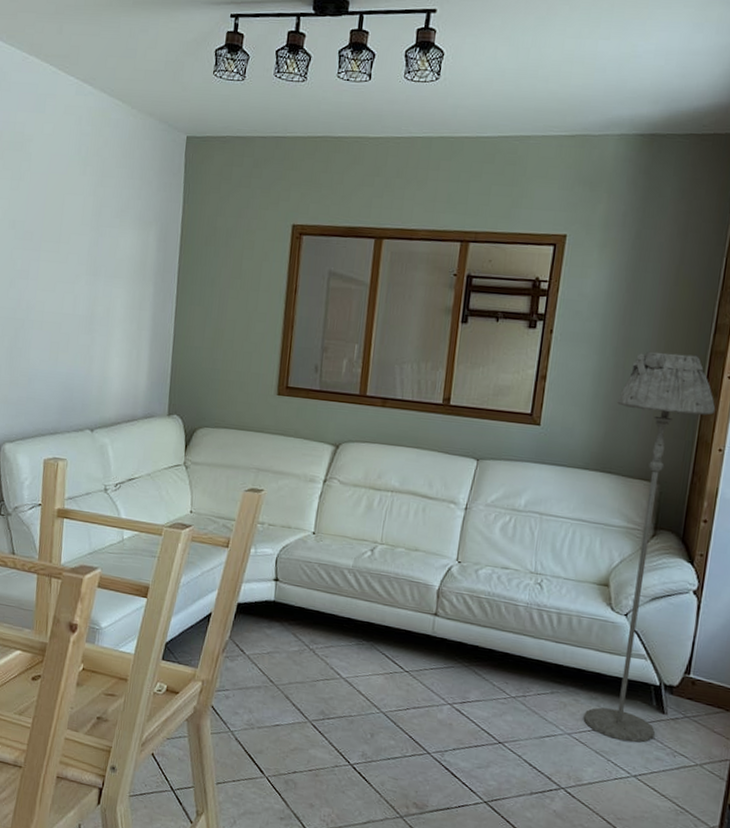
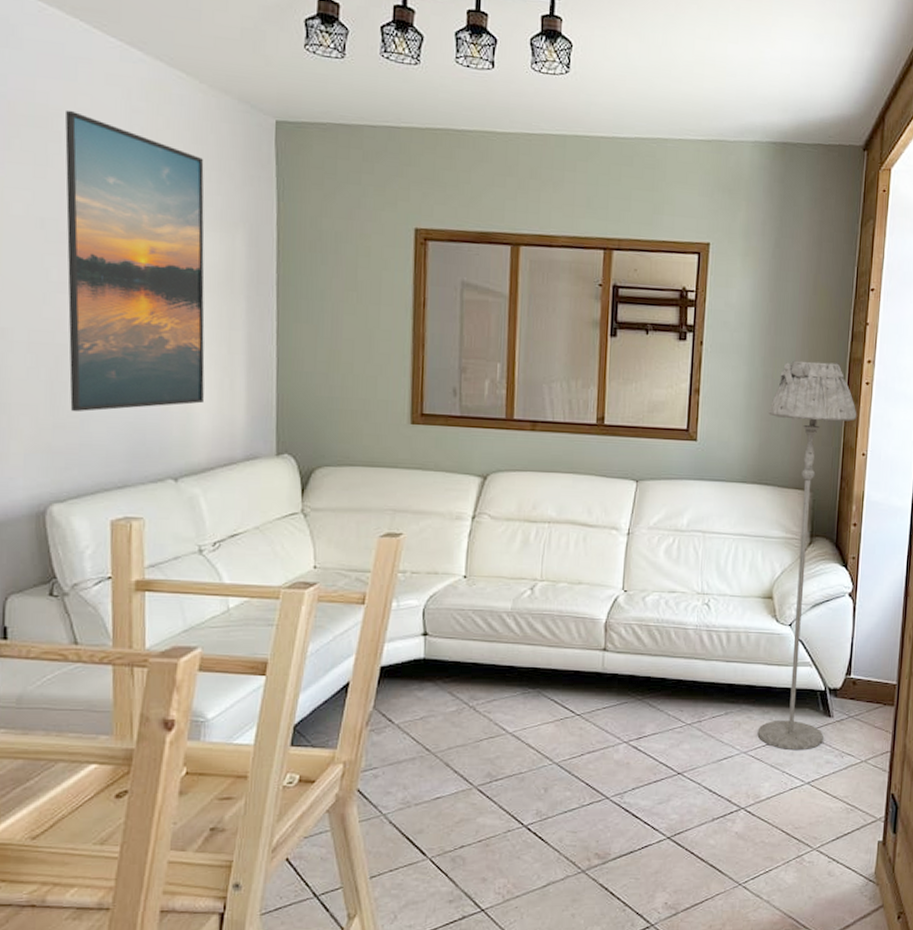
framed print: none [22,135,130,373] -> present [64,110,205,412]

